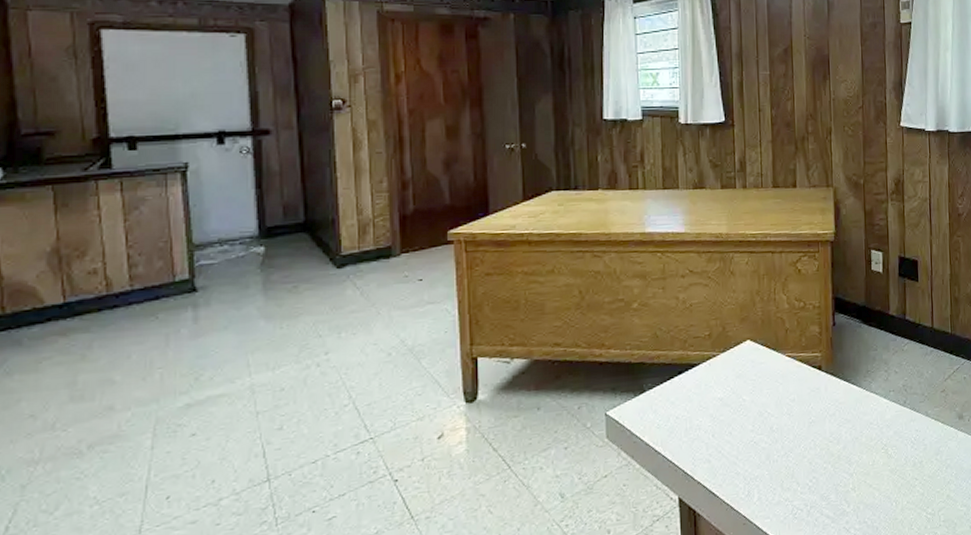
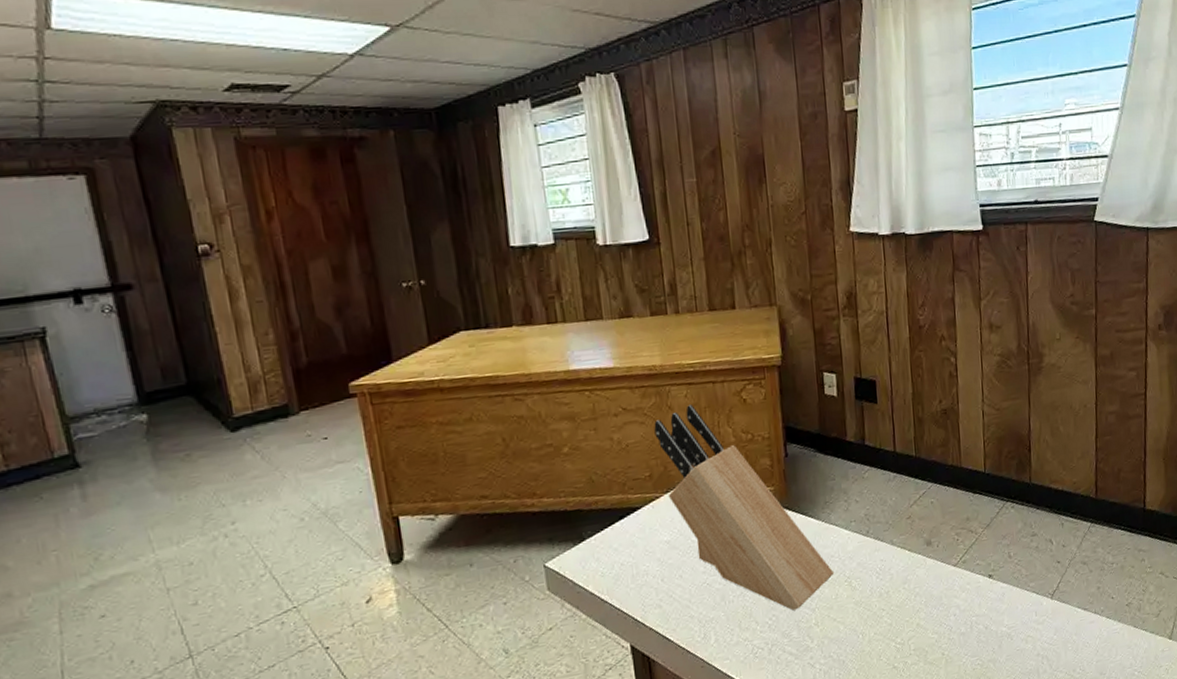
knife block: none [716,271,873,474] -> present [654,405,835,611]

